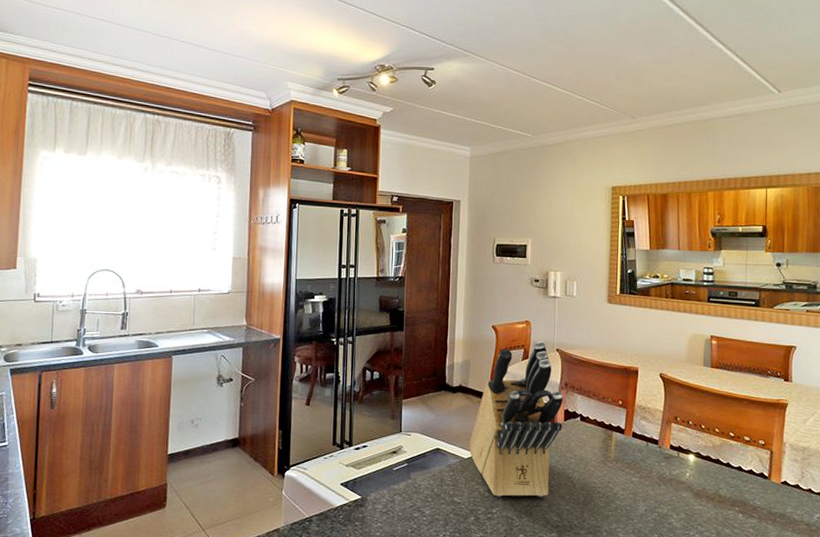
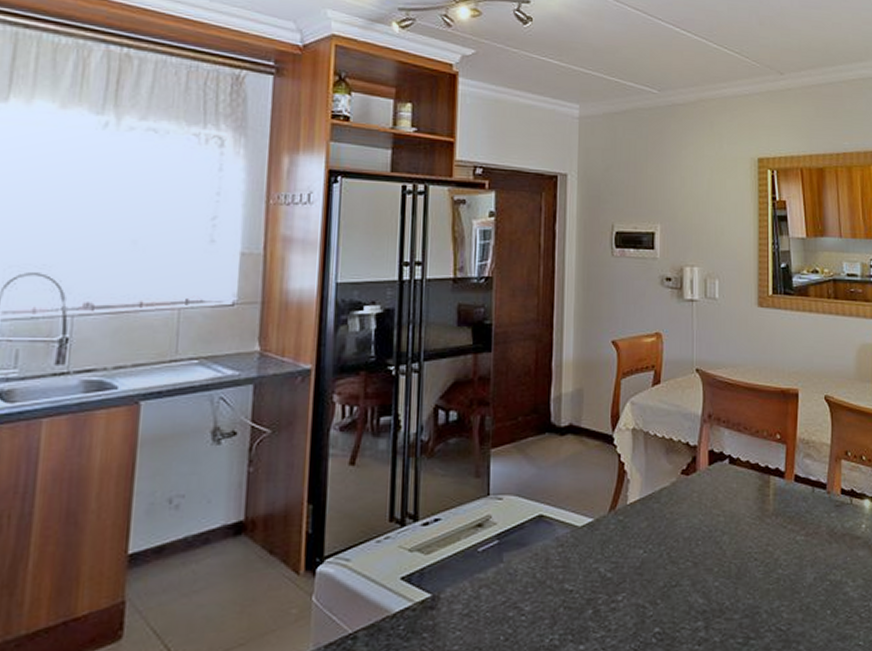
knife block: present [469,340,563,497] -> none [584,359,706,577]

